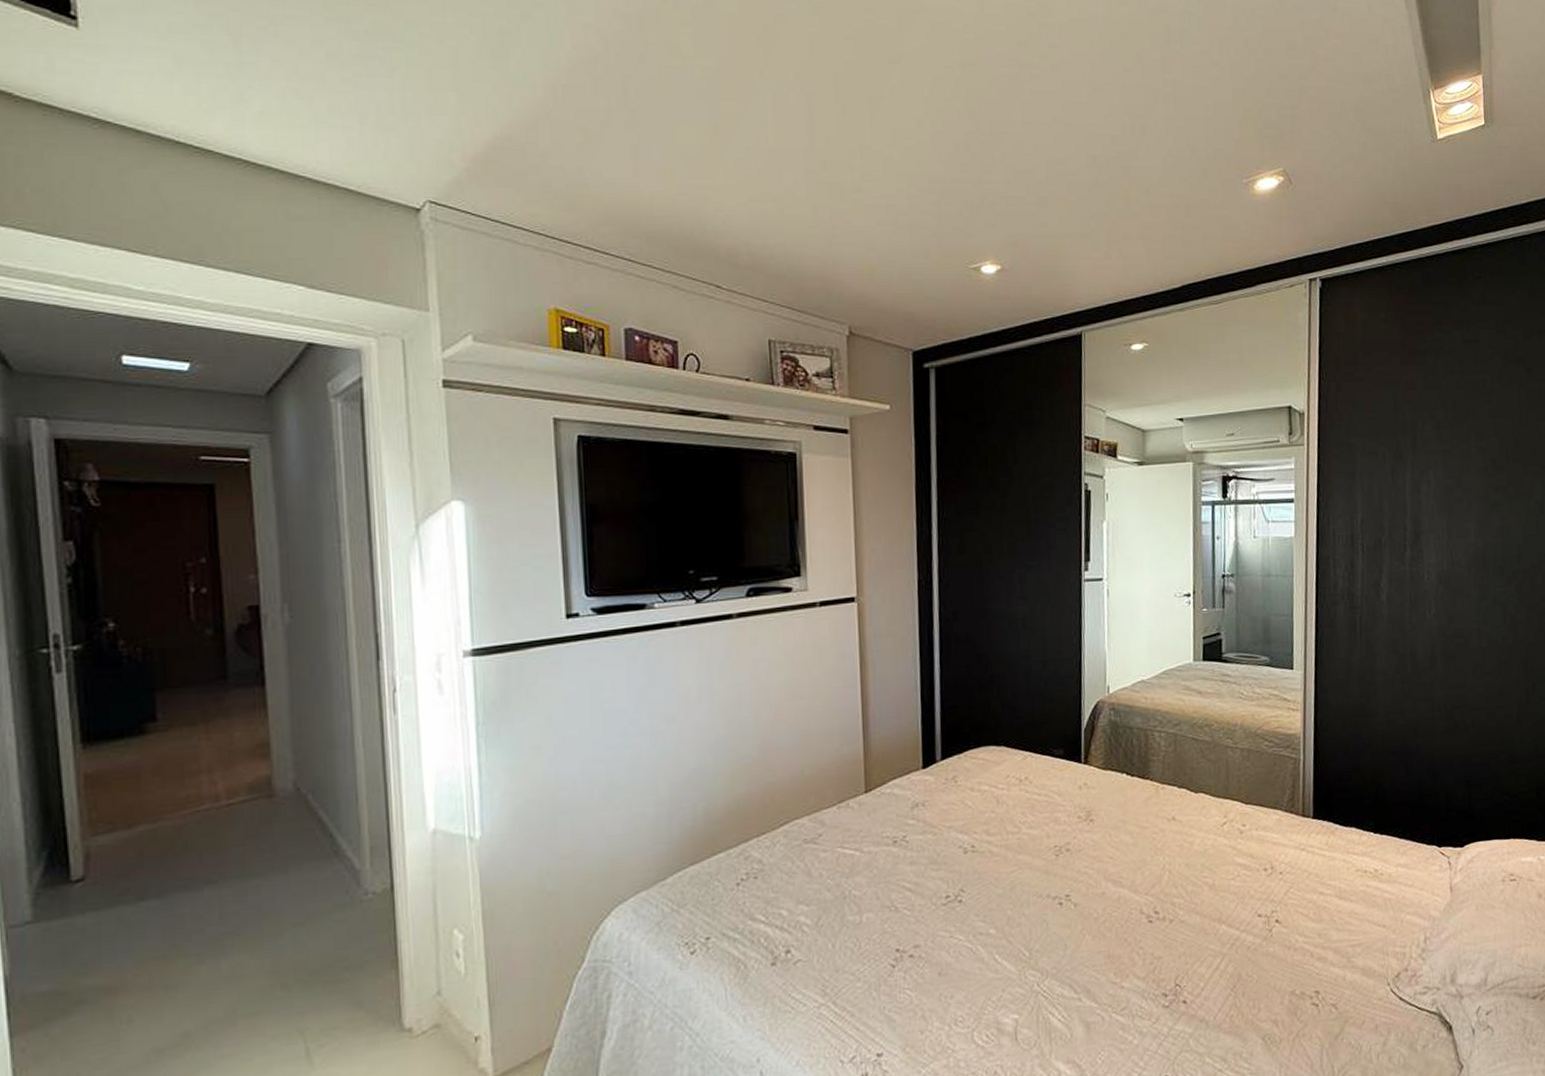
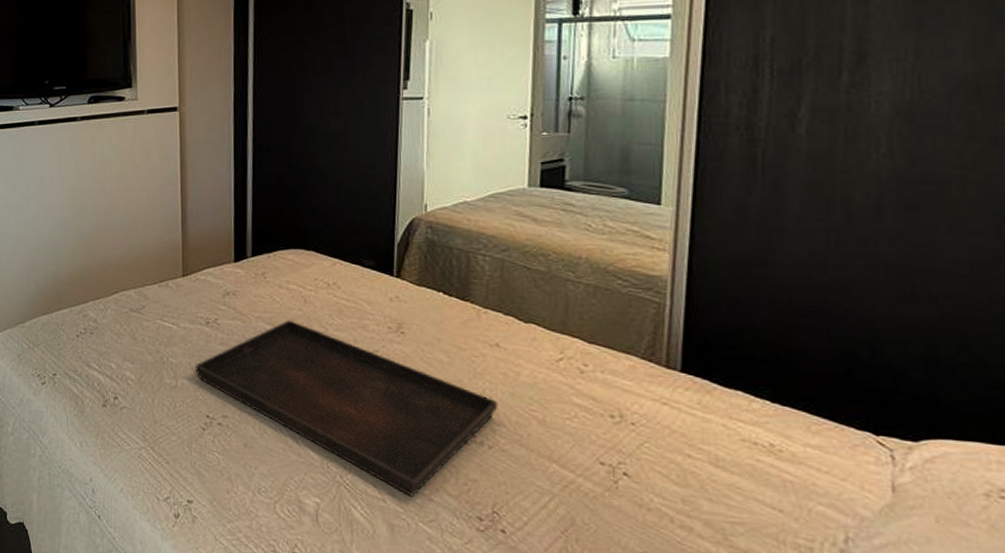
serving tray: none [882,824,1177,989] -> present [195,319,499,497]

